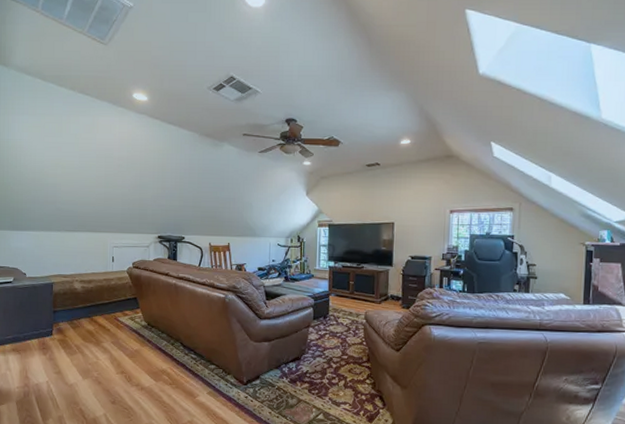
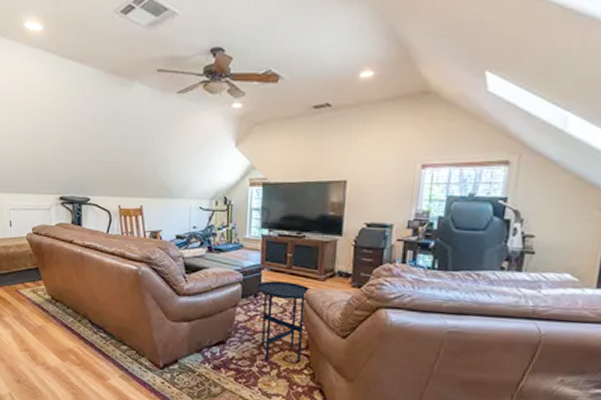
side table: none [325,304,369,374] -> present [256,281,311,363]

